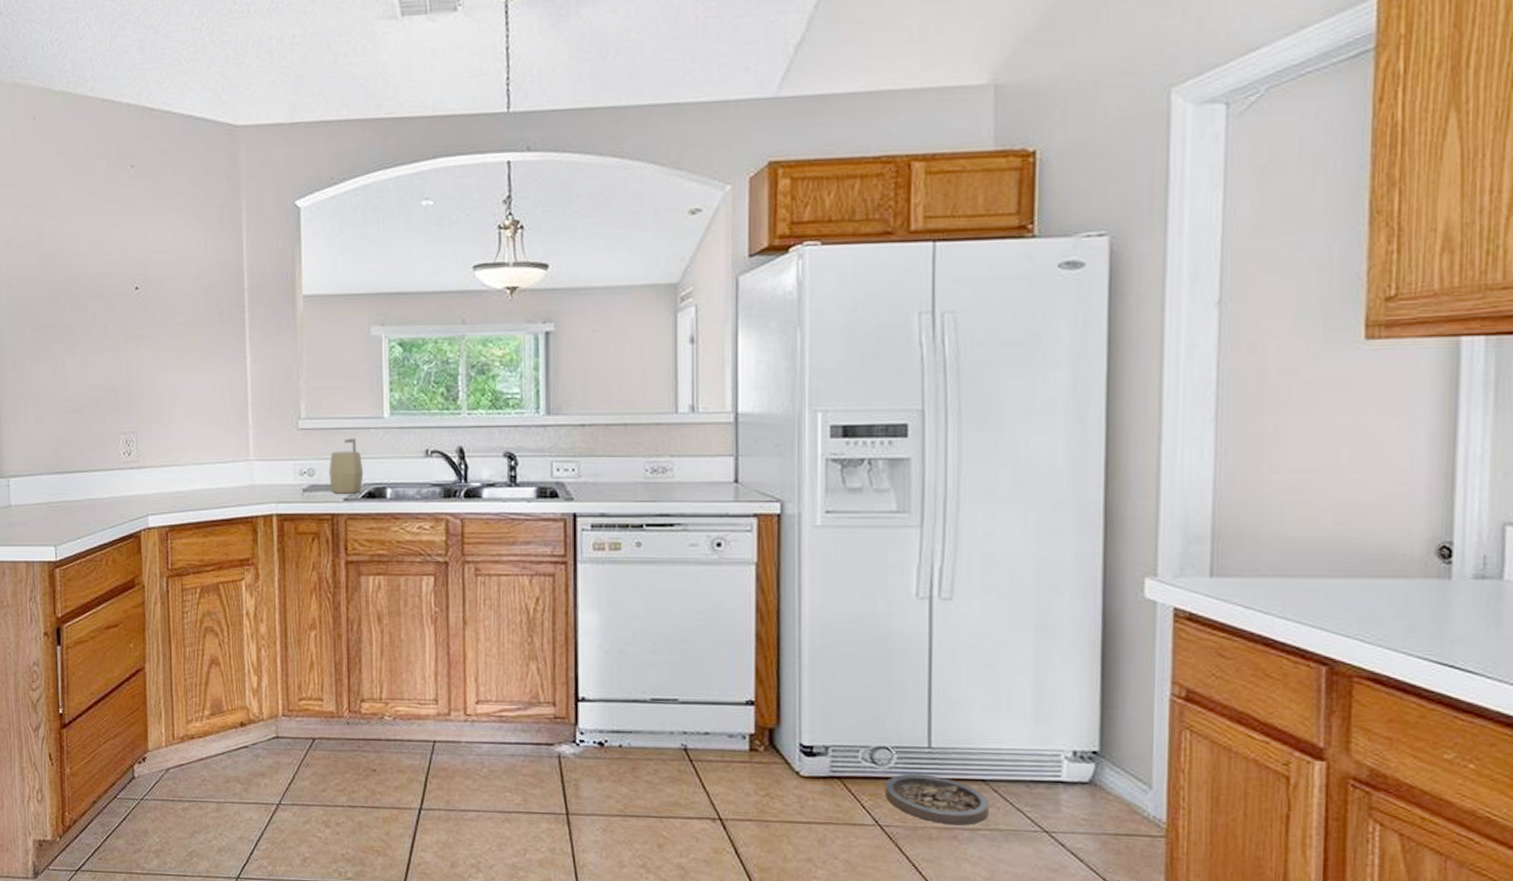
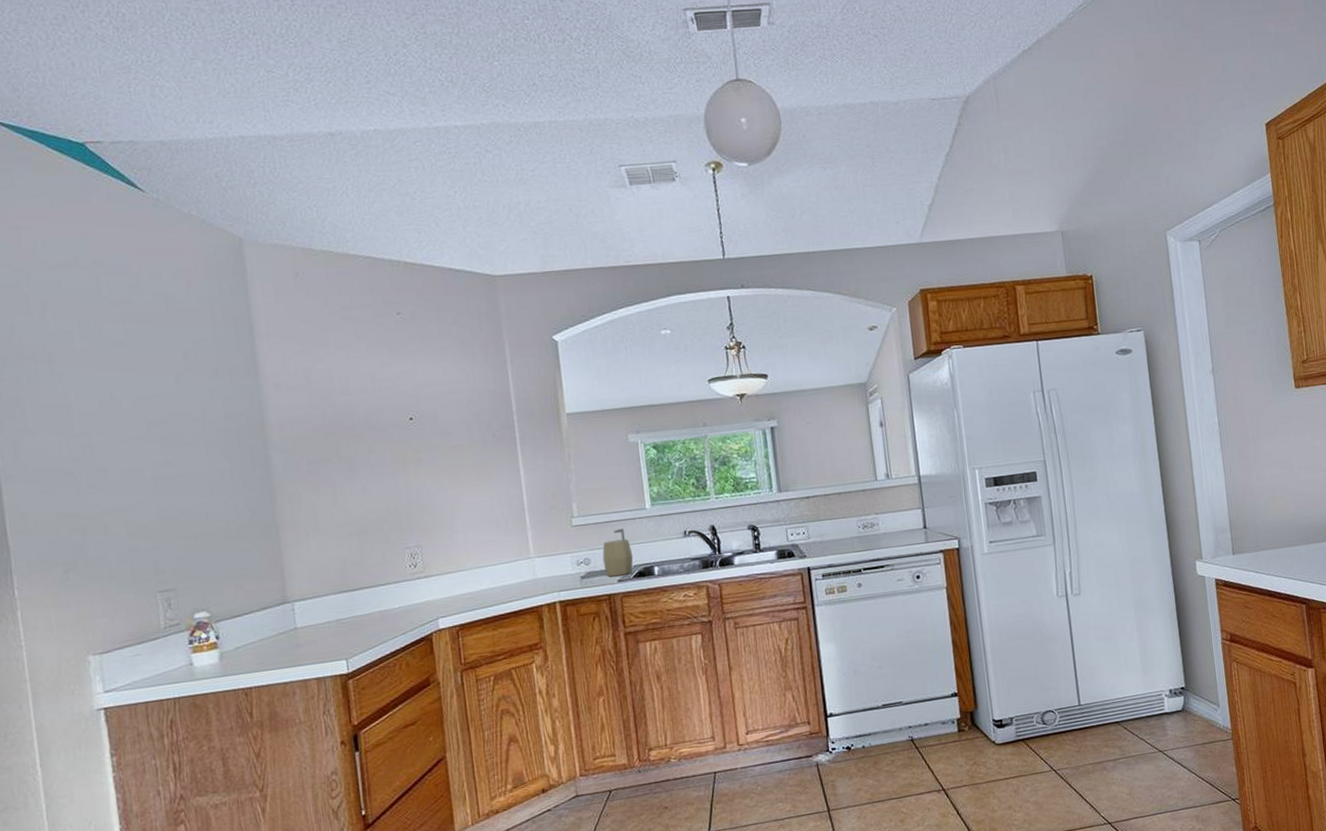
pet bowl: present [885,773,988,826] -> none [1054,725,1123,760]

